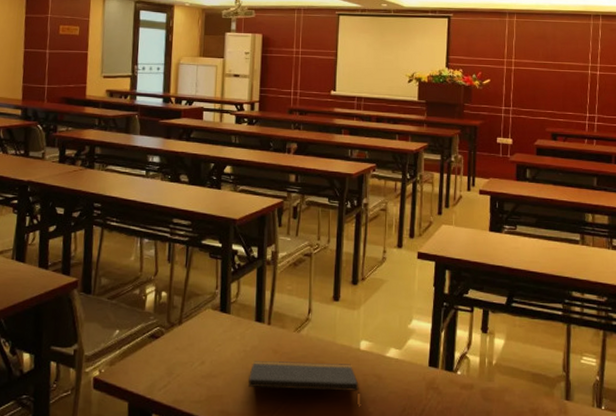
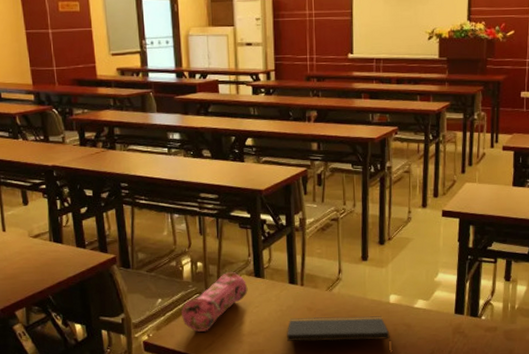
pencil case: none [138,304,212,370] -> present [181,271,248,332]

